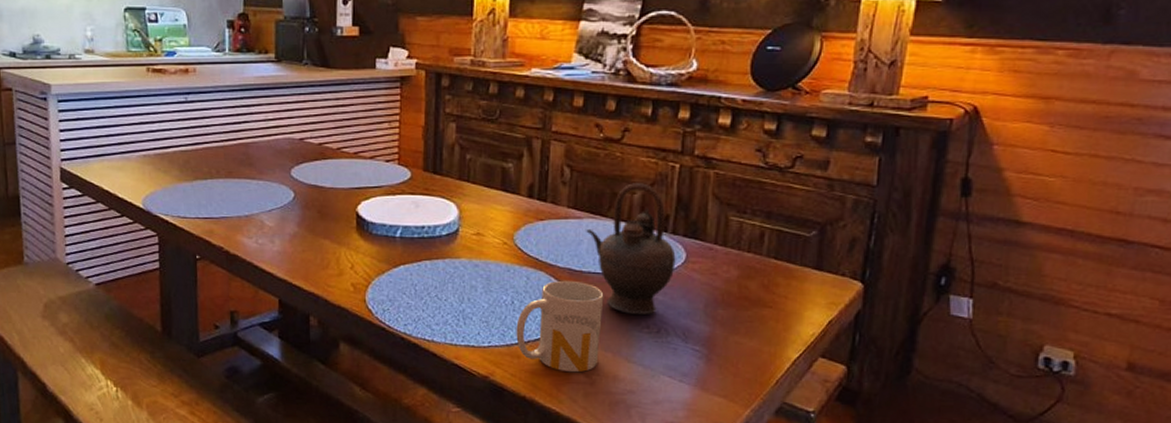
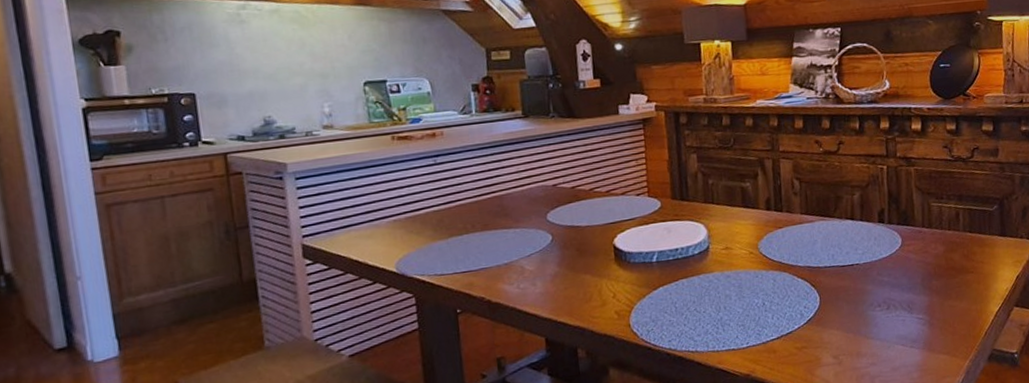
mug: present [516,280,604,373] -> none [769,276,842,358]
teapot: present [586,183,676,314] -> none [818,185,895,298]

